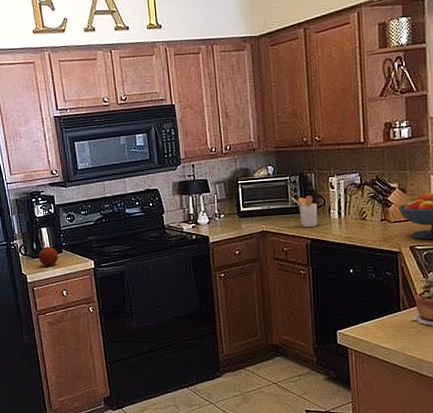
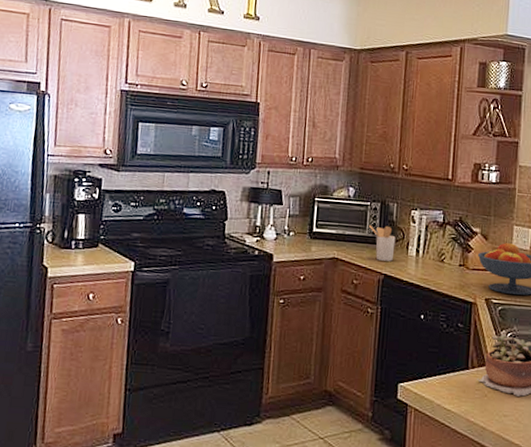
fruit: present [38,246,58,266] -> none [67,237,93,261]

